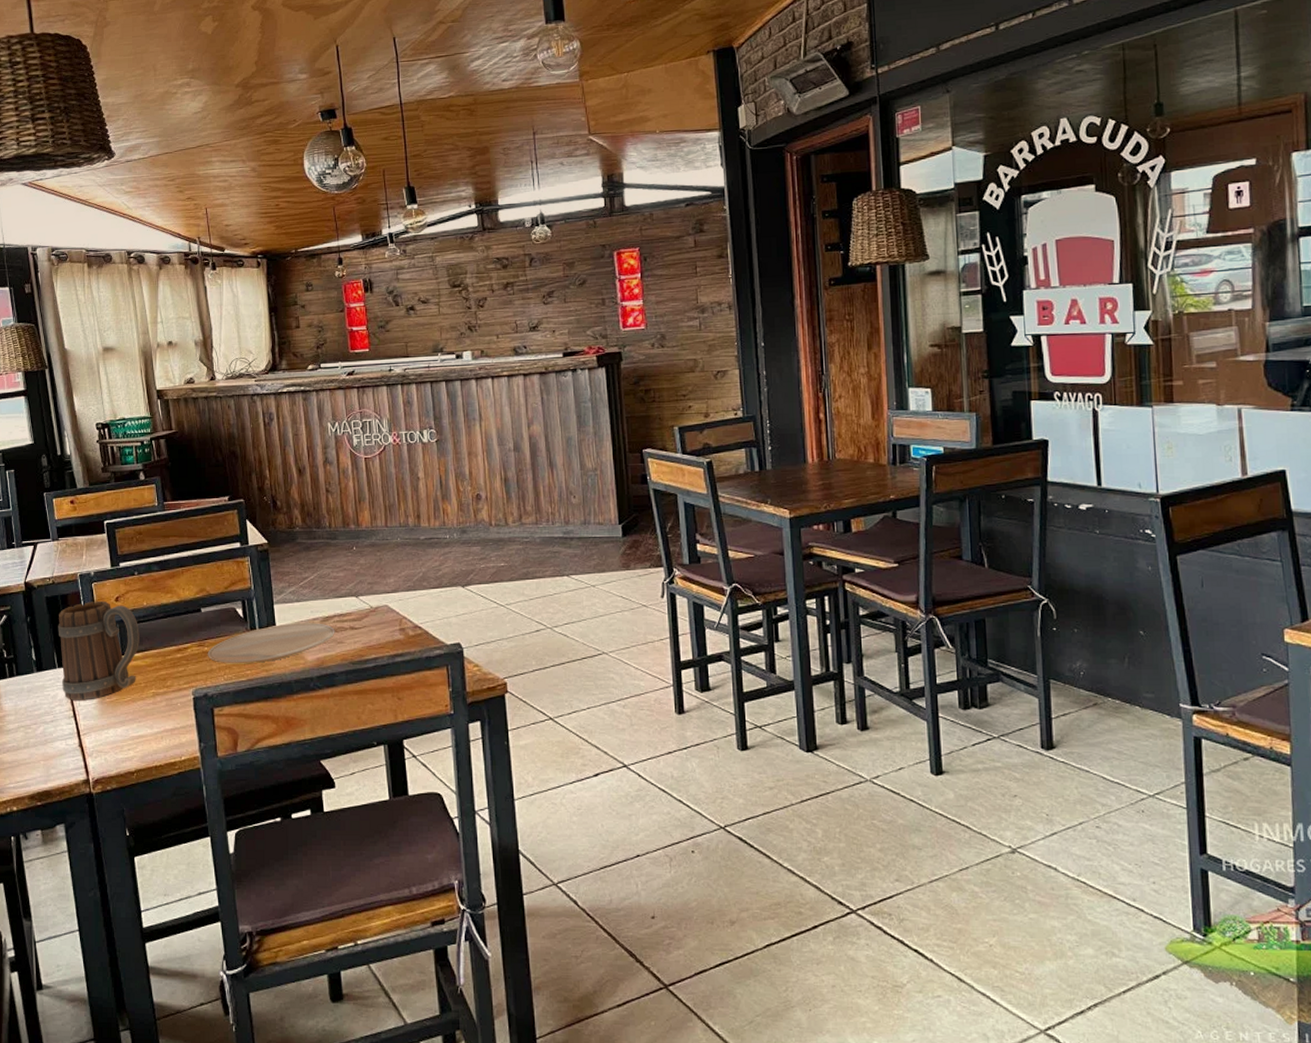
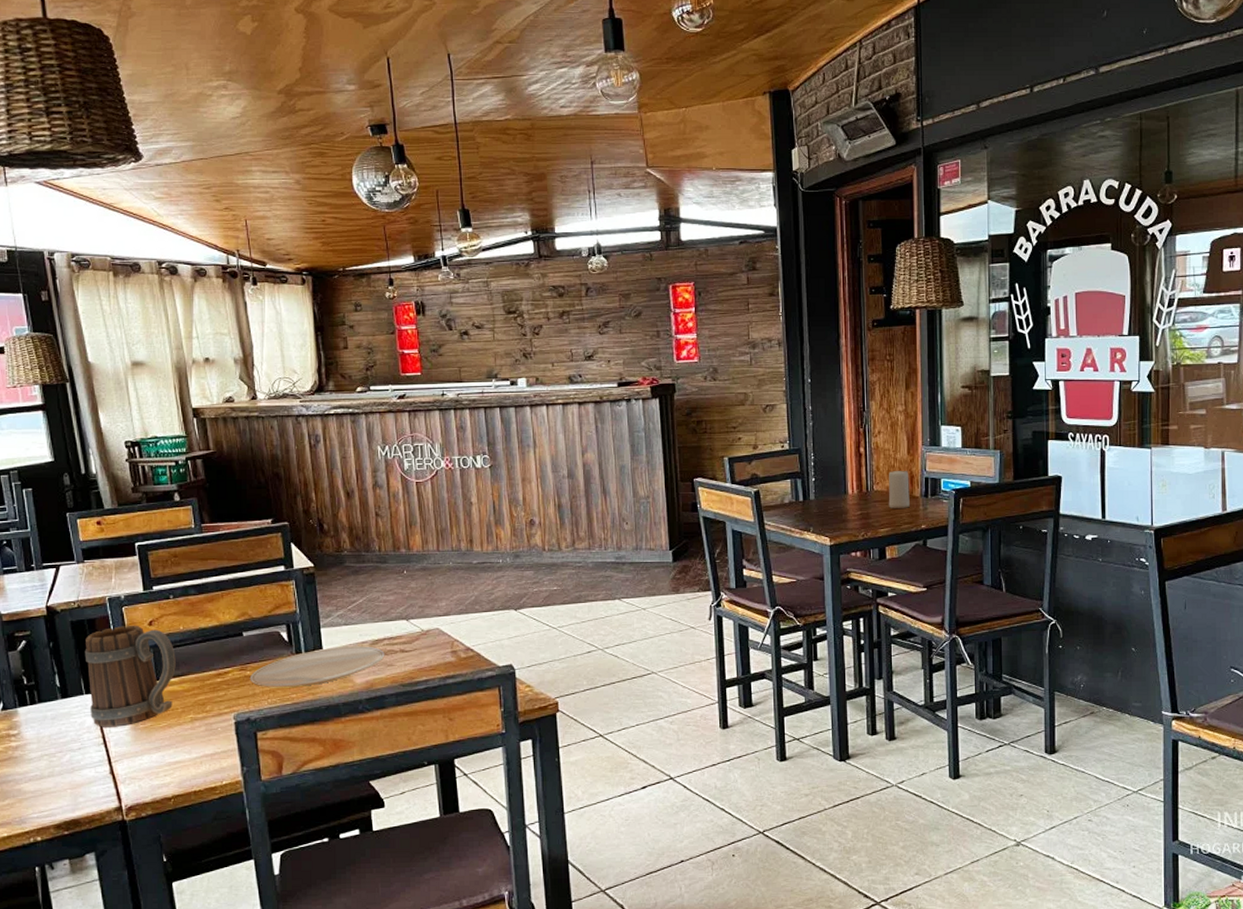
candle: none [852,437,877,479] -> present [888,471,911,510]

